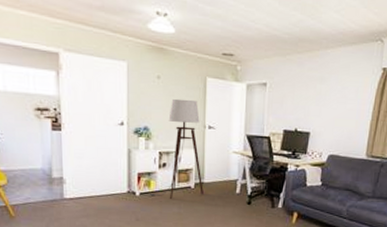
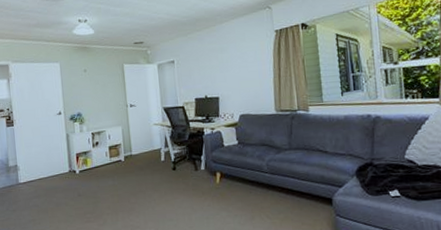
floor lamp: present [149,98,204,199] -> none [87,85,133,173]

